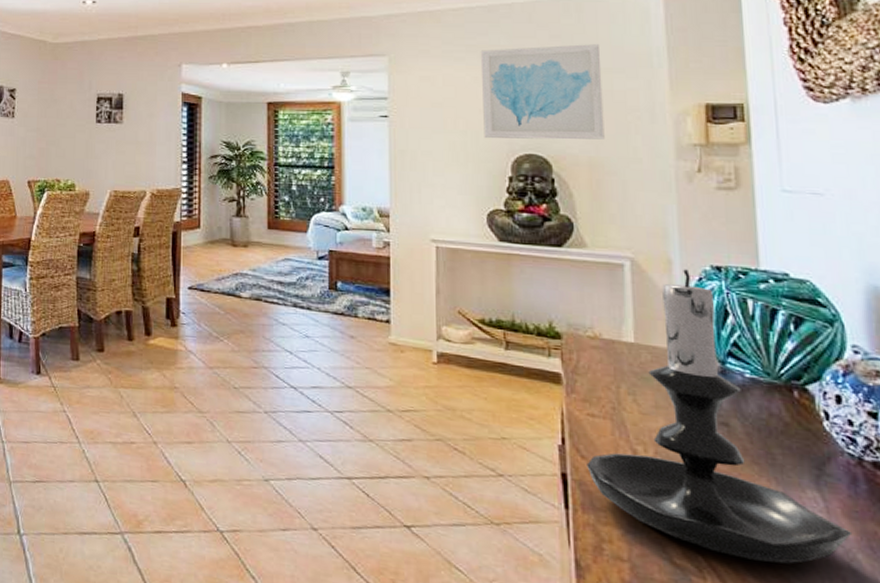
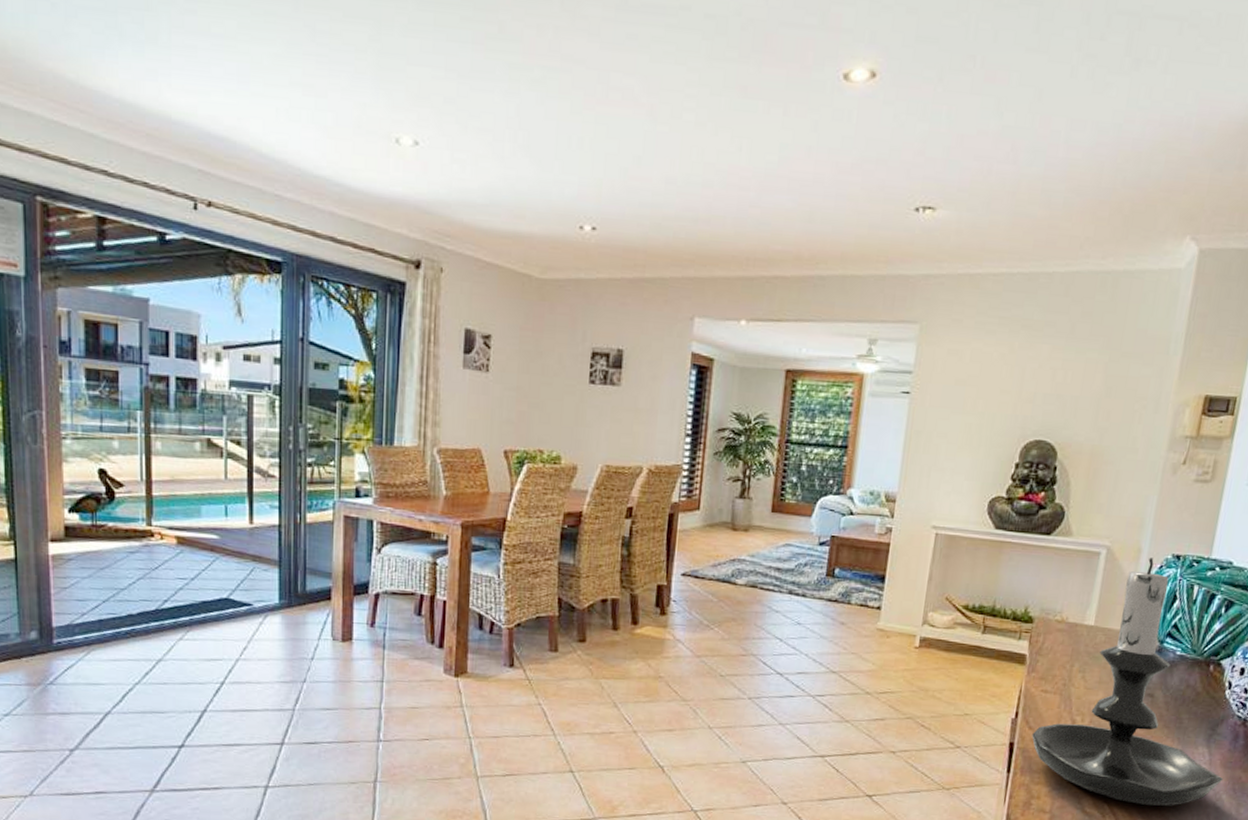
wall art: present [480,44,605,140] -> none [1000,323,1125,428]

